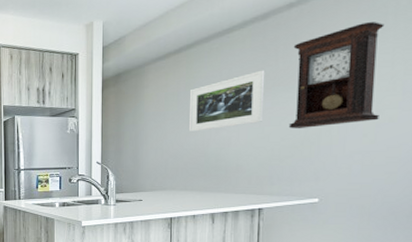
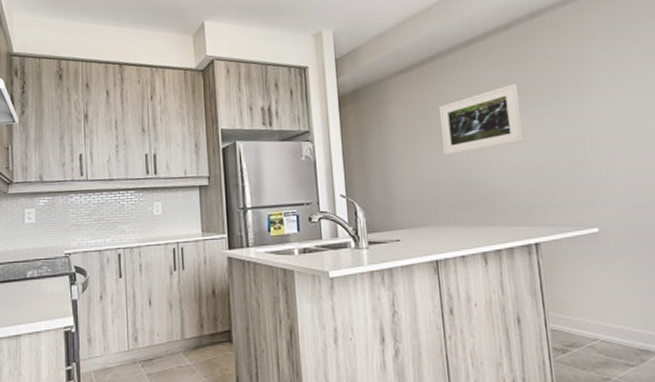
pendulum clock: present [288,22,385,128] -> none [542,32,643,148]

